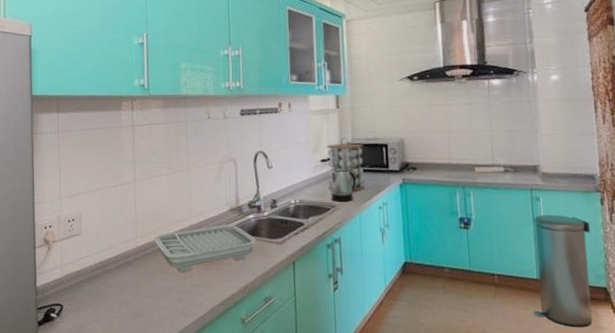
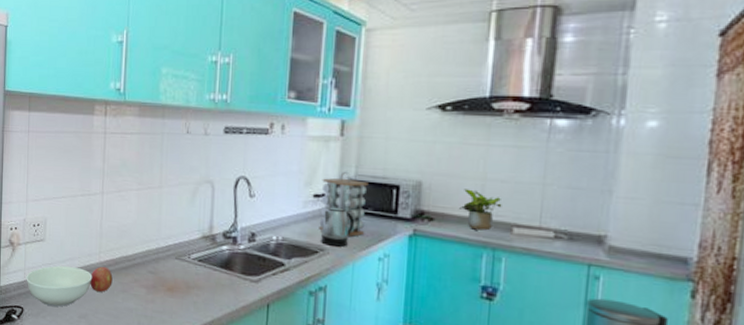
bowl: none [64,255,131,298] -> present [26,266,93,307]
fruit: none [128,250,151,276] -> present [90,266,113,292]
dish rack: present [153,224,256,273] -> none [117,251,228,296]
potted plant: none [434,141,465,173] -> present [459,189,502,231]

